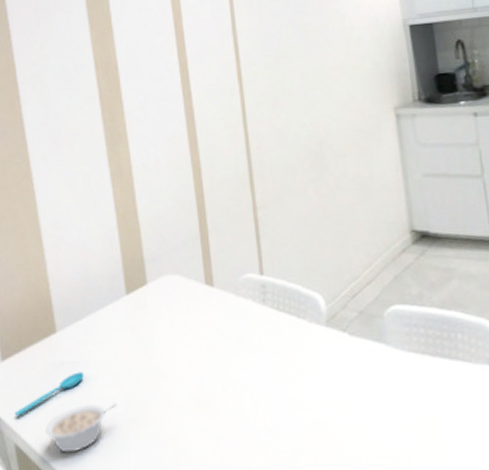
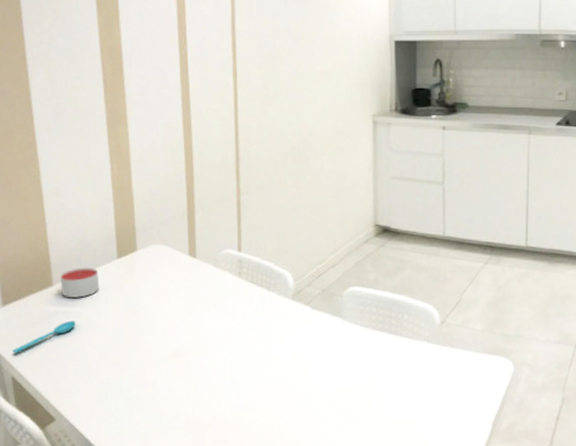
legume: present [45,402,117,453] -> none [39,348,104,387]
candle: none [64,308,108,345] -> present [60,267,100,298]

